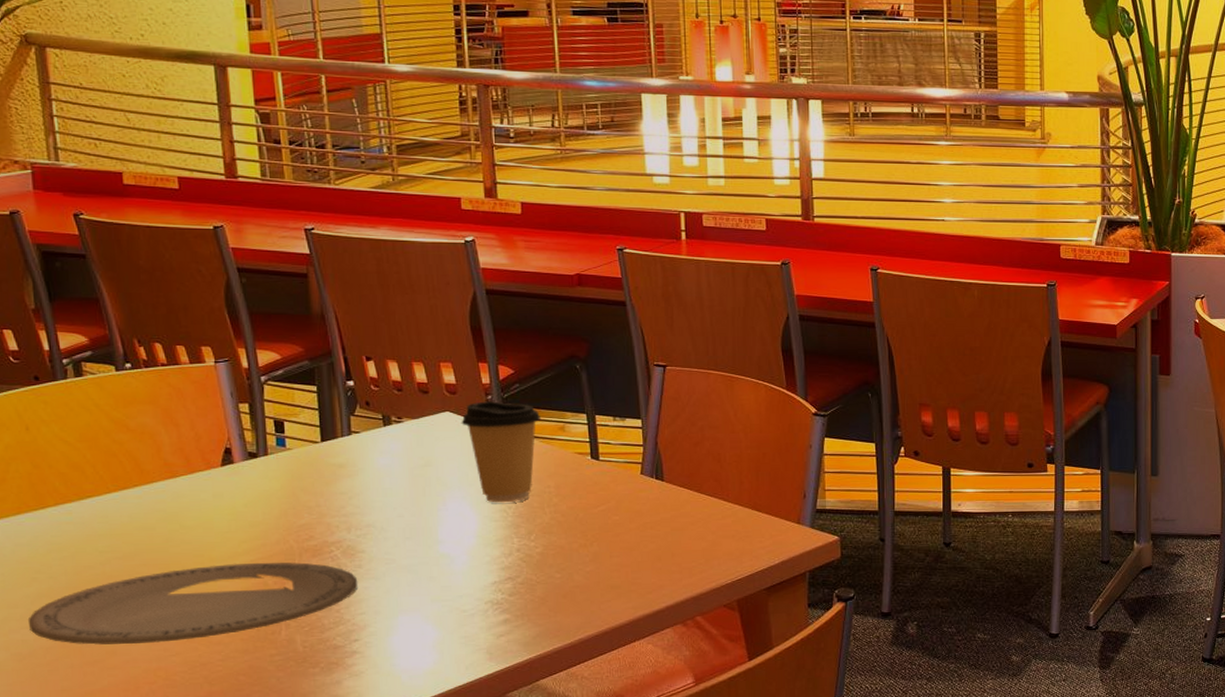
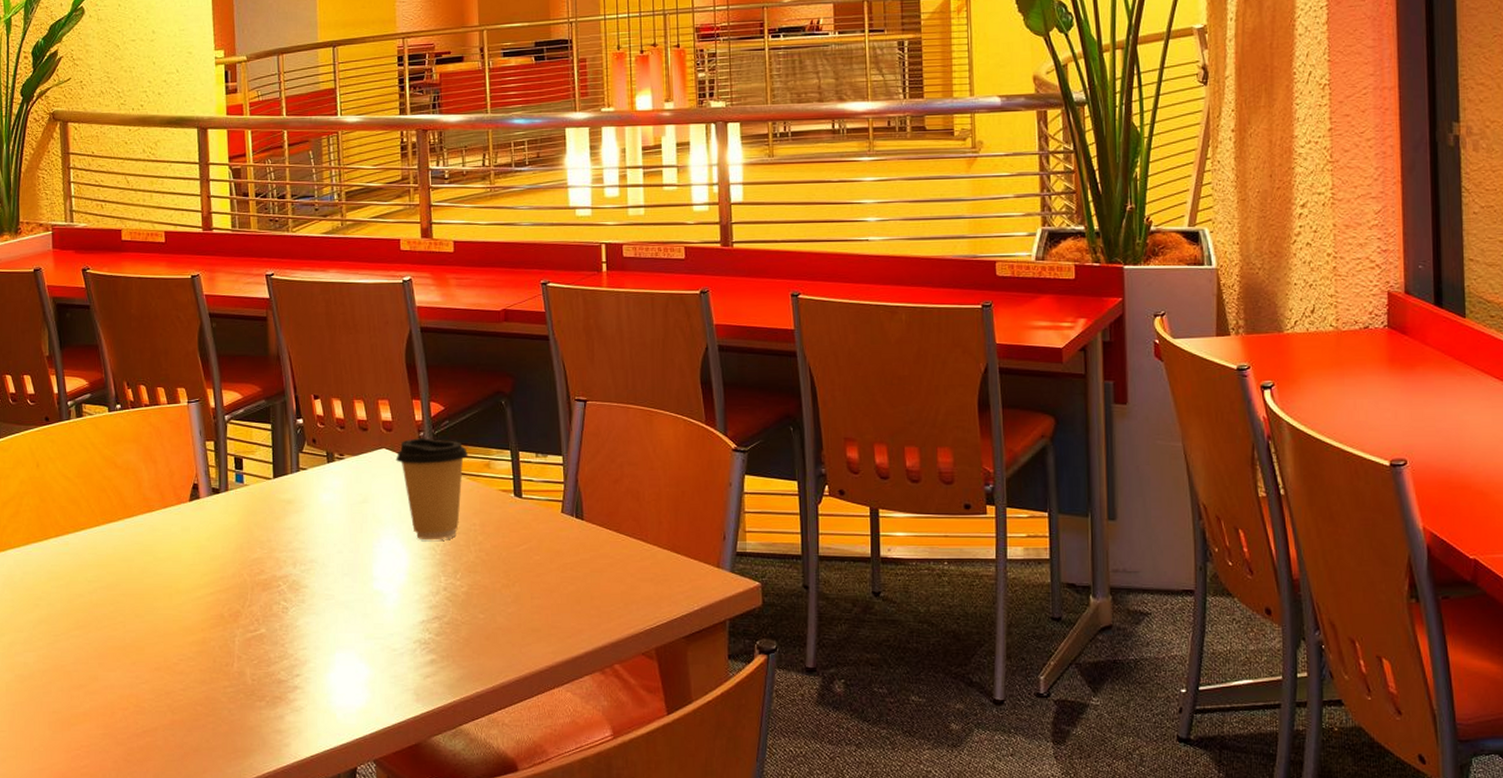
plate: present [27,562,358,645] -> none [29,595,301,671]

